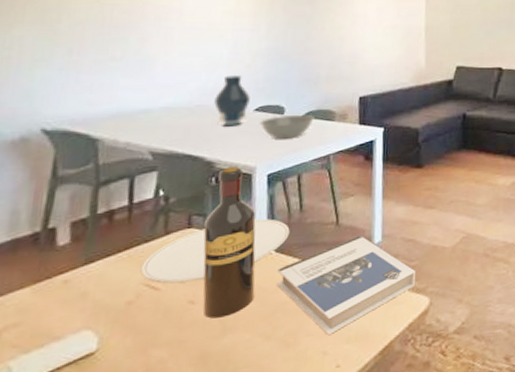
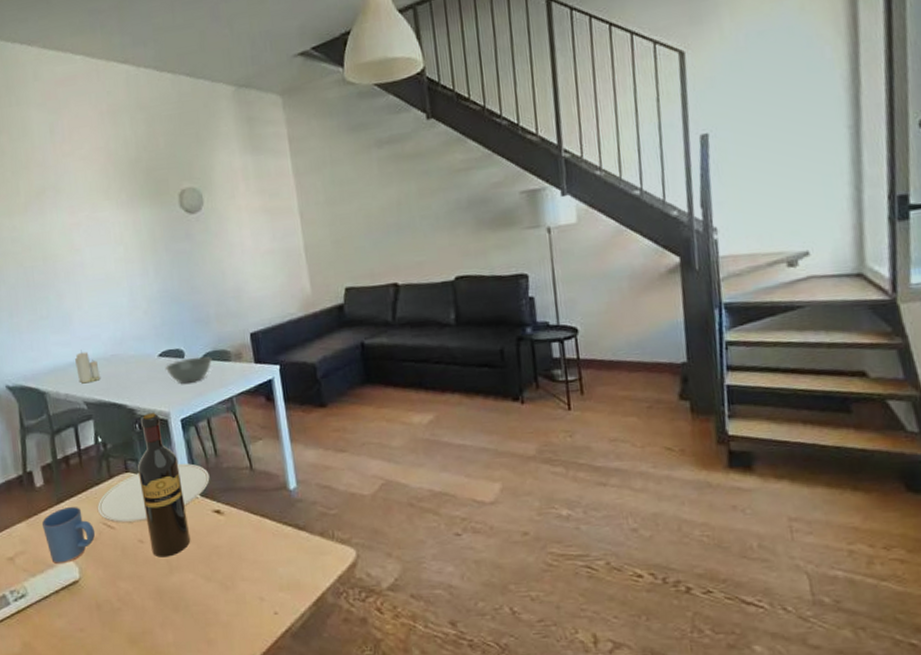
mug: none [55,266,132,336] -> present [41,506,96,565]
candle: none [147,98,178,133] -> present [75,351,100,384]
vase: present [214,74,250,127] -> none [124,321,154,374]
hardback book: present [276,236,416,336] -> none [206,481,339,582]

